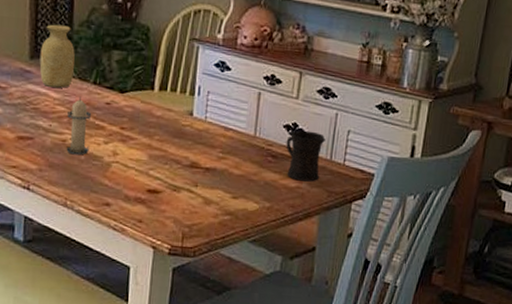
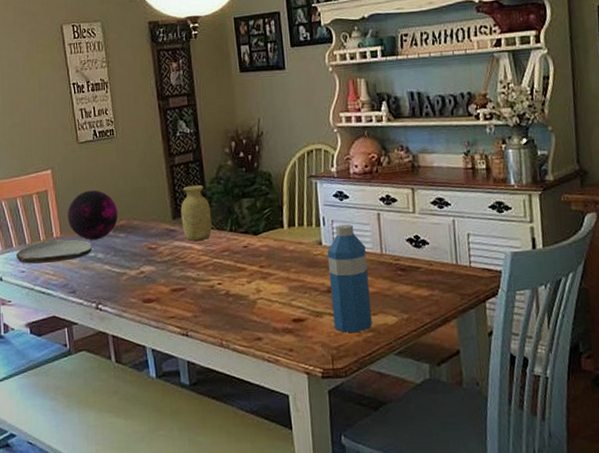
candle: present [66,96,92,155] -> none [211,244,235,298]
water bottle: none [191,97,239,214] -> present [327,224,372,333]
mug: present [286,130,325,182] -> none [411,240,450,289]

